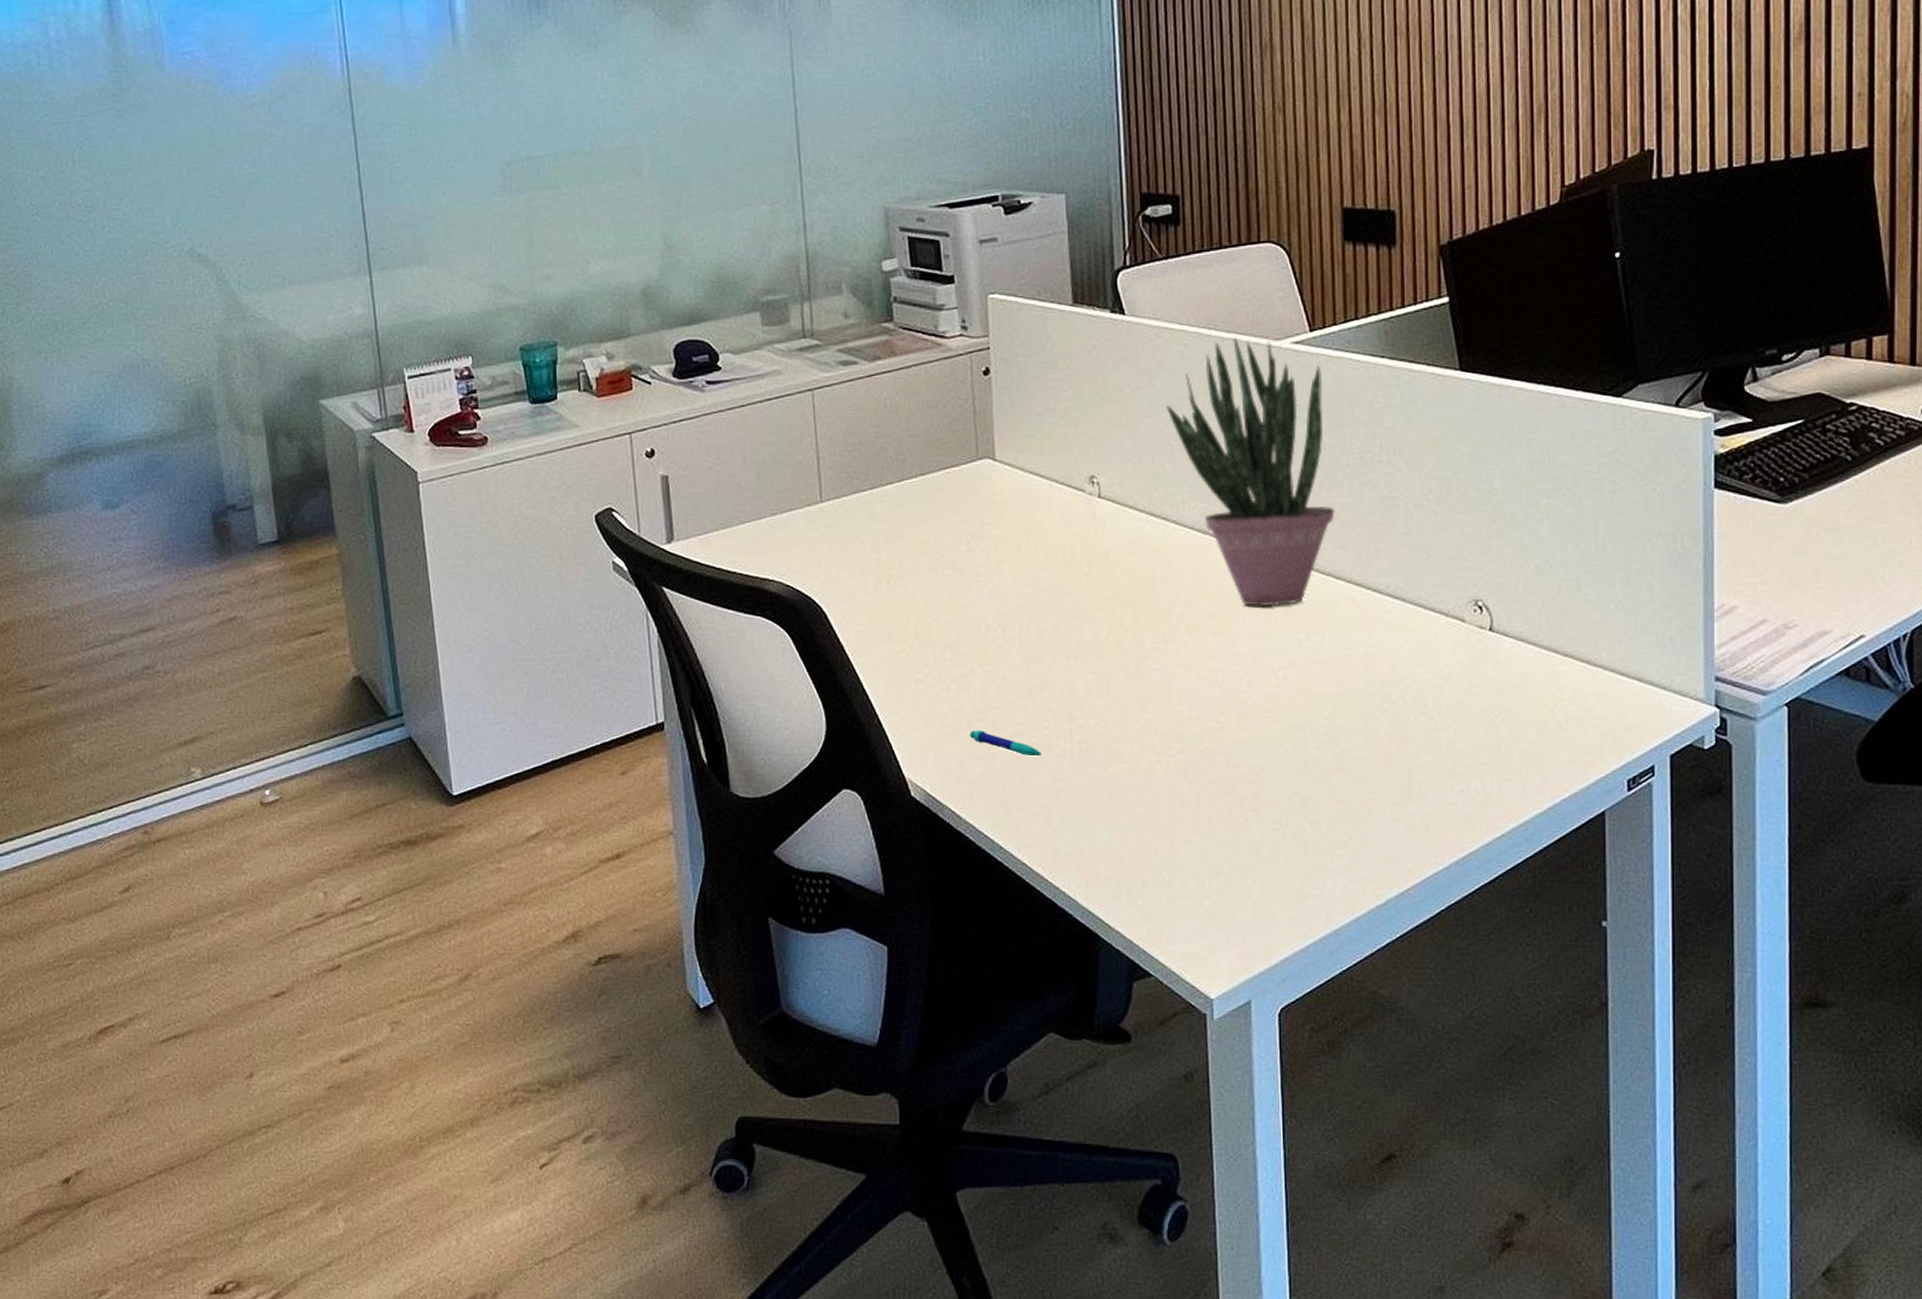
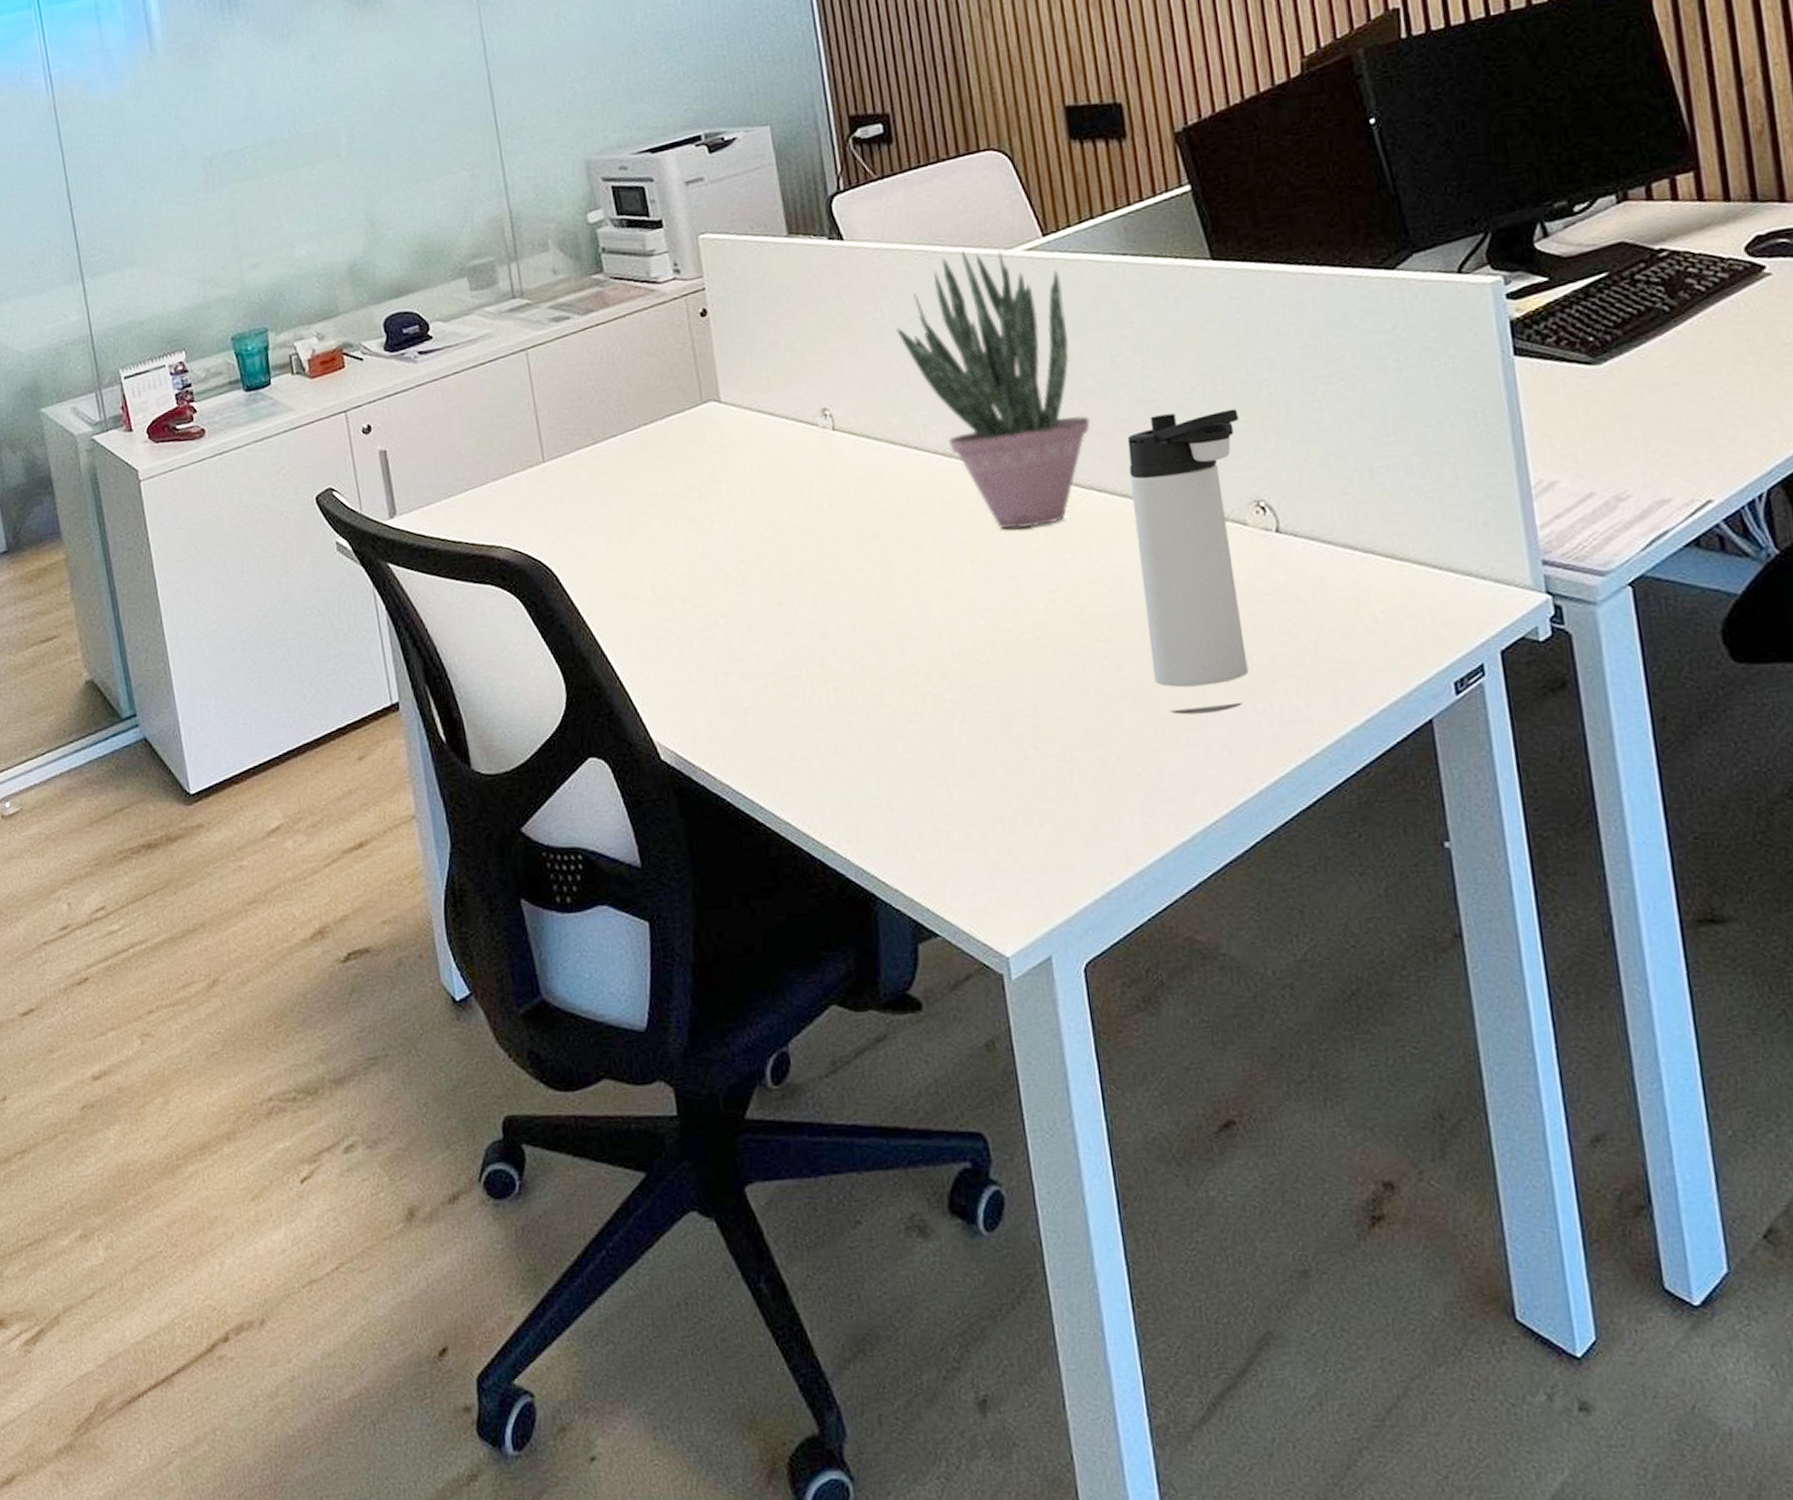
pen: present [970,729,1043,757] -> none [718,683,798,708]
thermos bottle: none [1366,512,1468,791] -> present [1127,408,1249,715]

